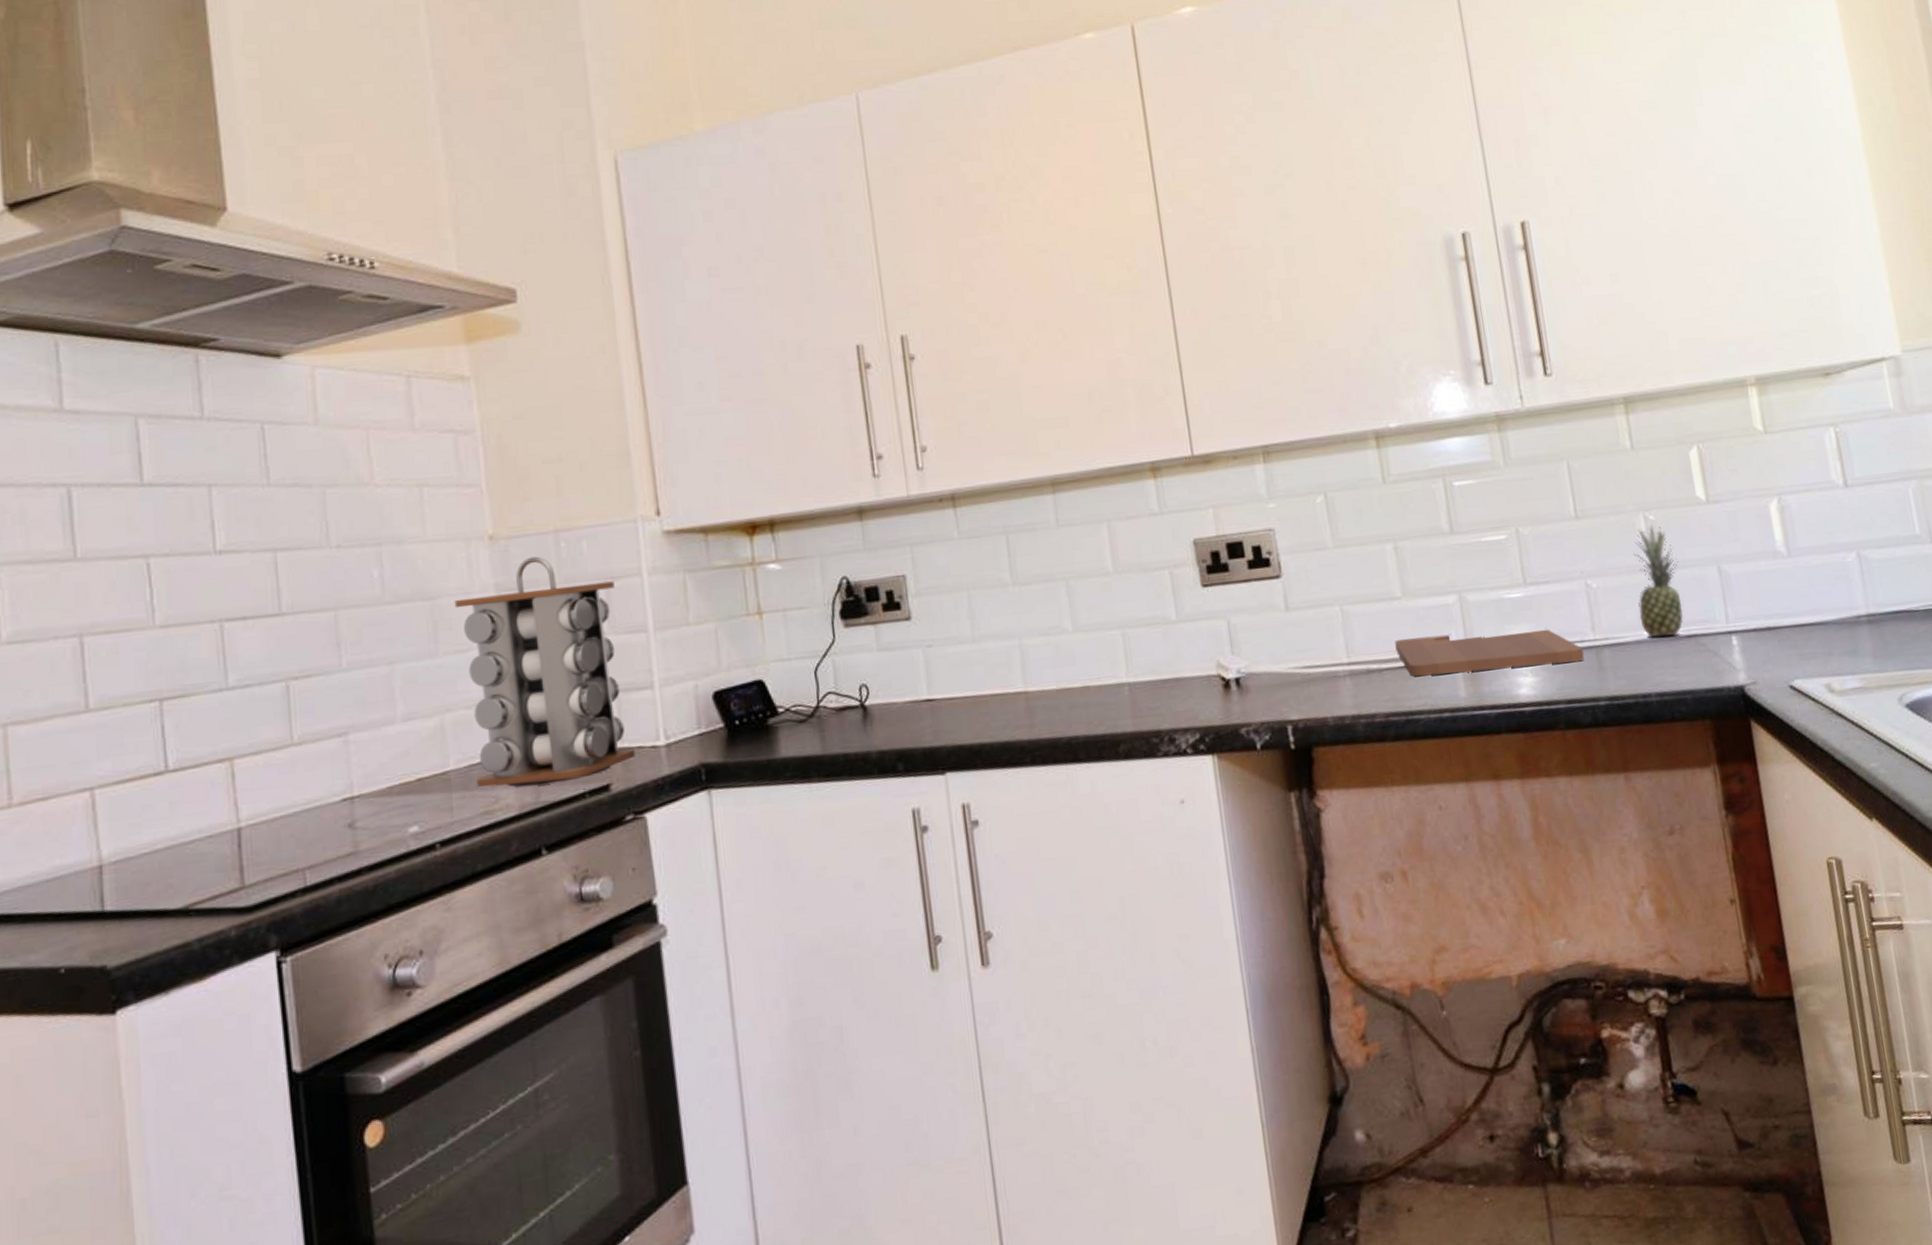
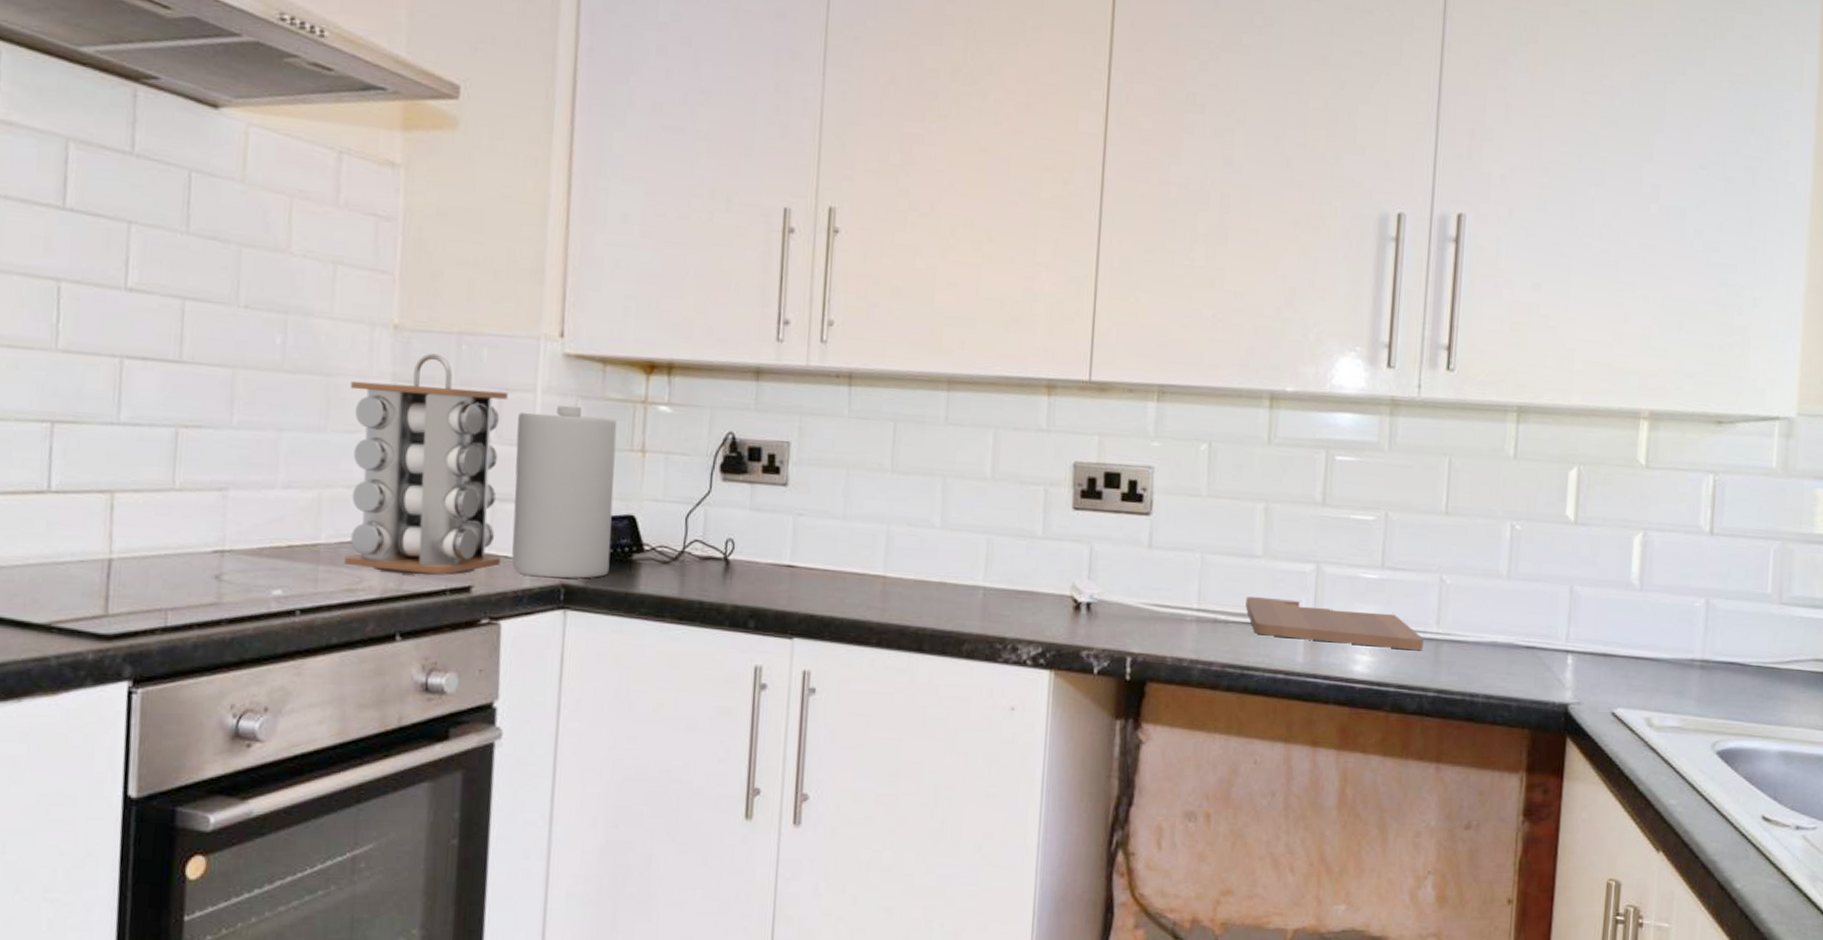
paper towel holder: none [628,580,747,762] -> present [511,404,617,579]
fruit: present [1634,524,1684,637] -> none [1484,534,1534,644]

